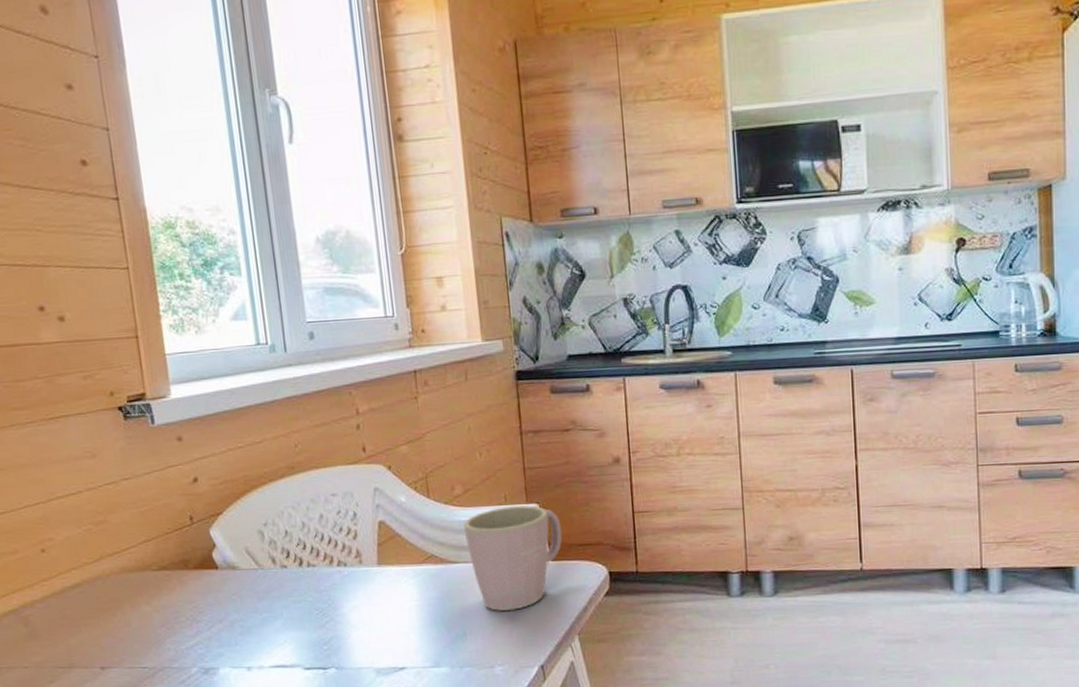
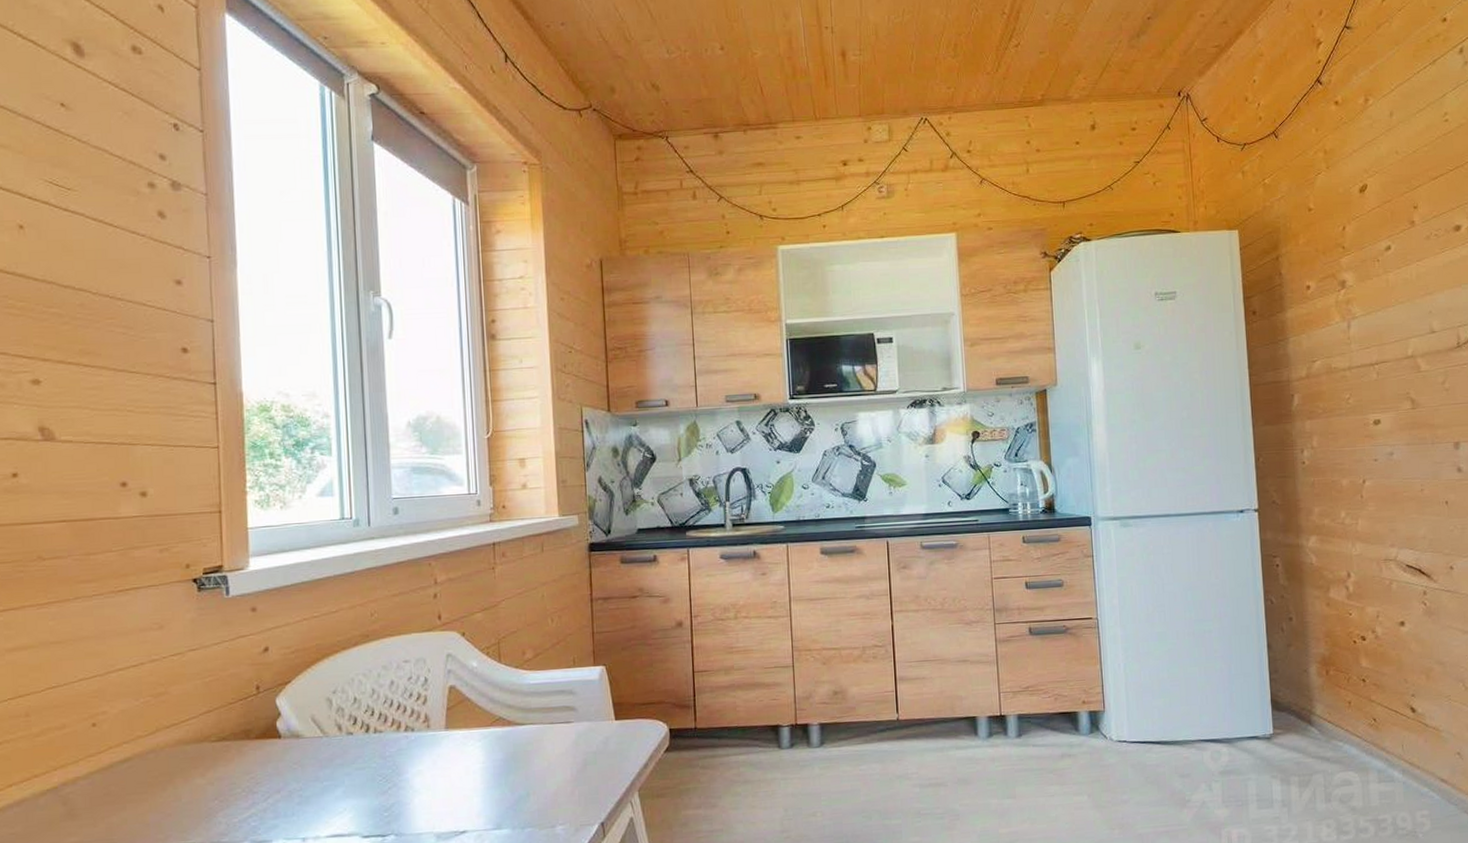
mug: present [463,505,563,611] -> none [532,667,627,771]

